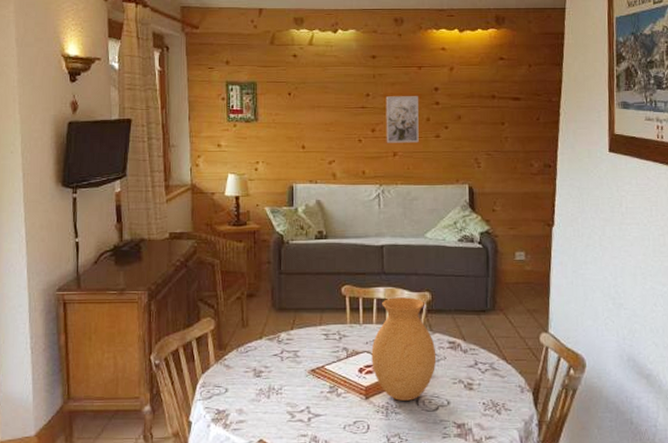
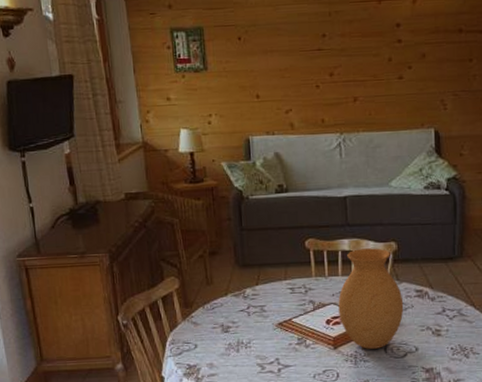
wall art: present [385,96,419,143] -> none [343,34,381,88]

